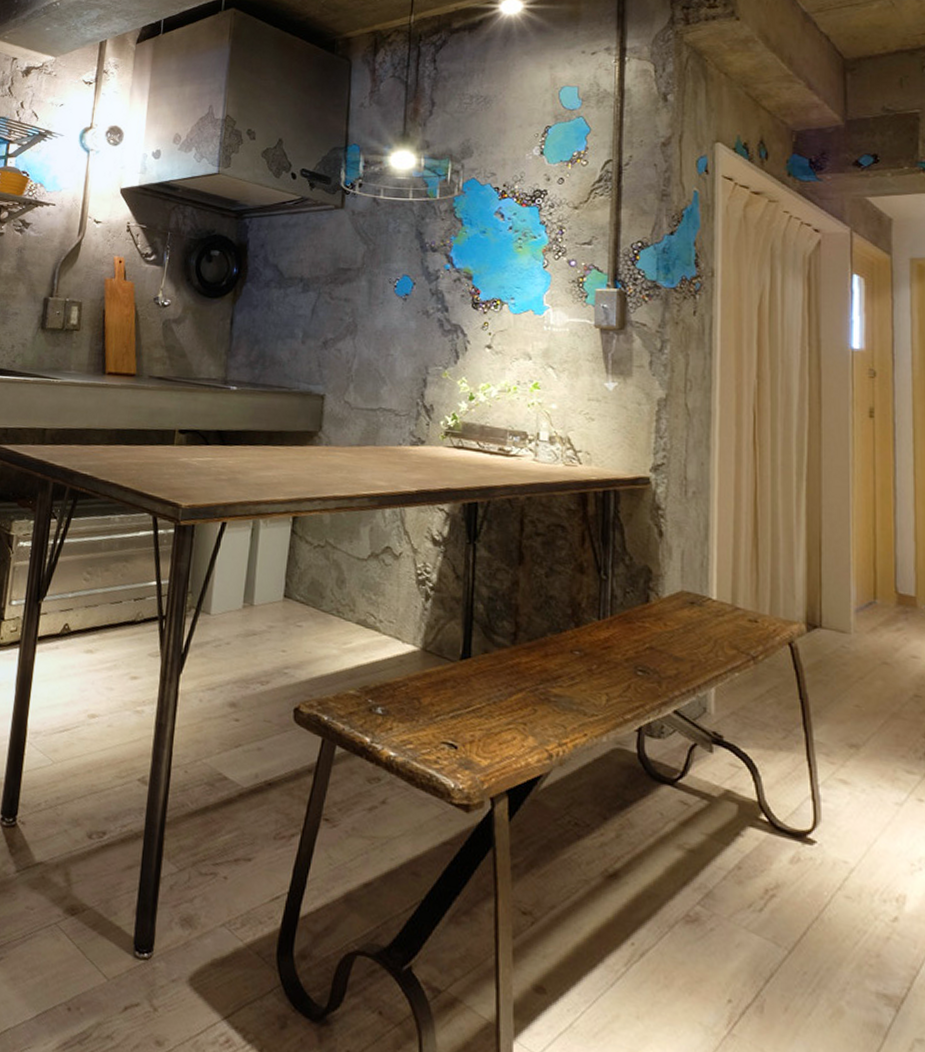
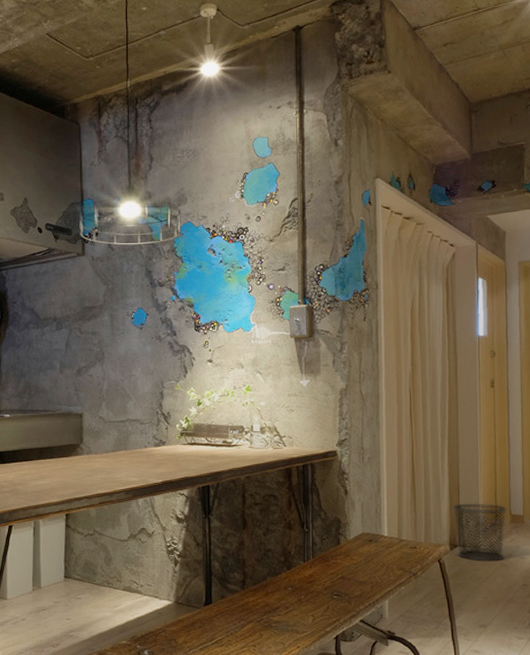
trash can: none [811,569,891,656] -> present [452,503,507,562]

